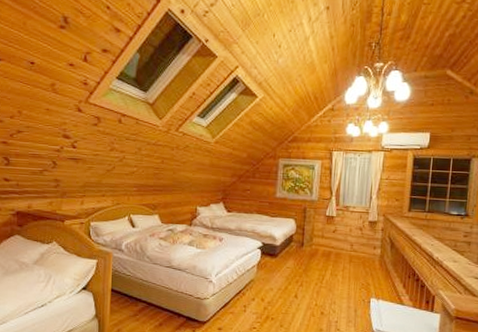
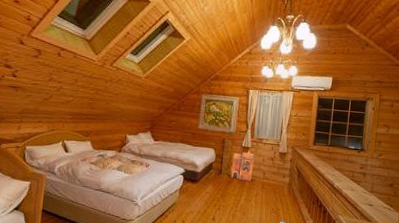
suitcase: none [313,220,341,255] -> present [230,150,255,182]

